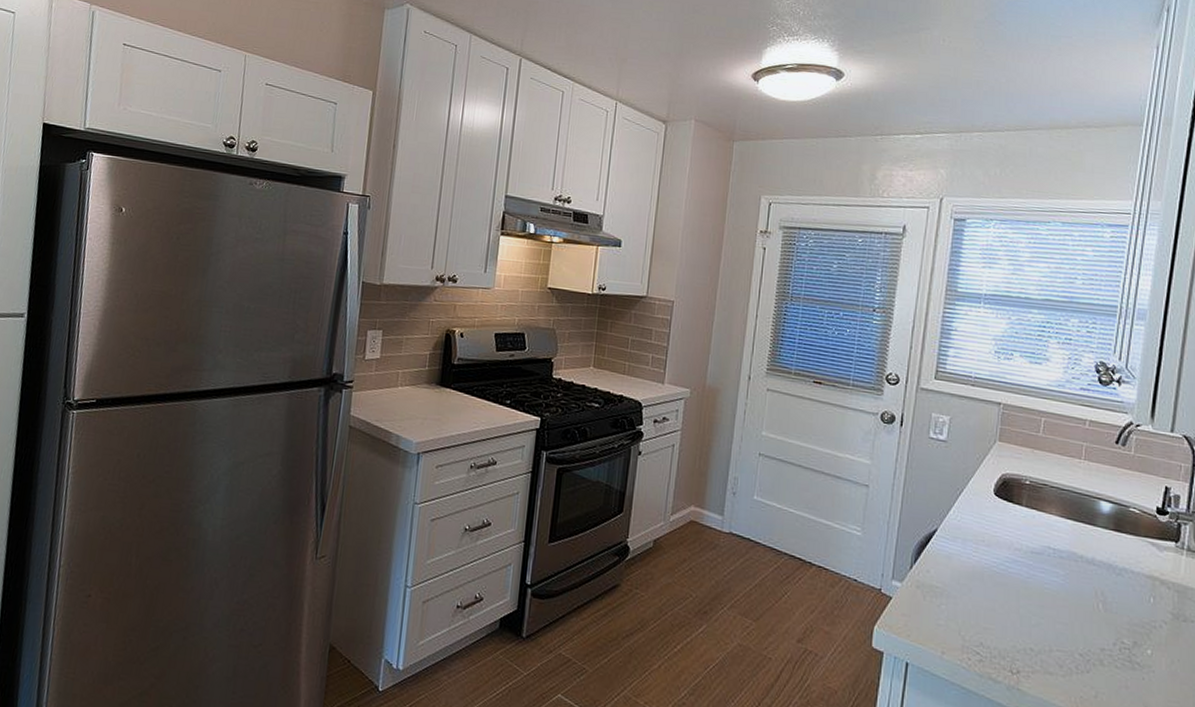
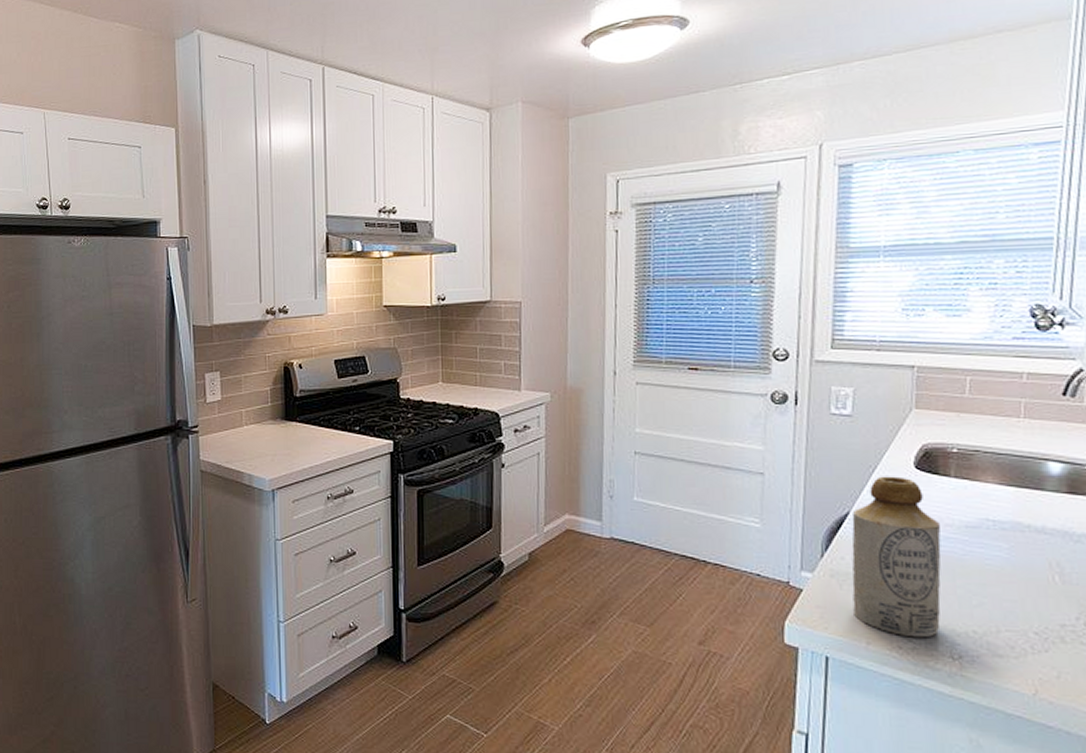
bottle: none [933,499,1010,652] -> present [851,476,942,638]

